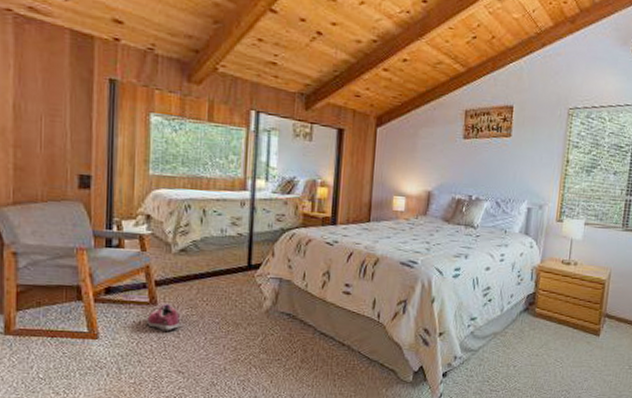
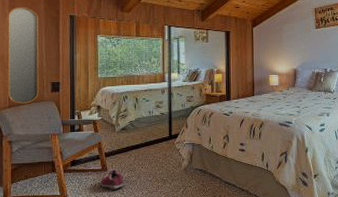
home mirror: none [11,56,61,202] -> present [7,6,39,104]

